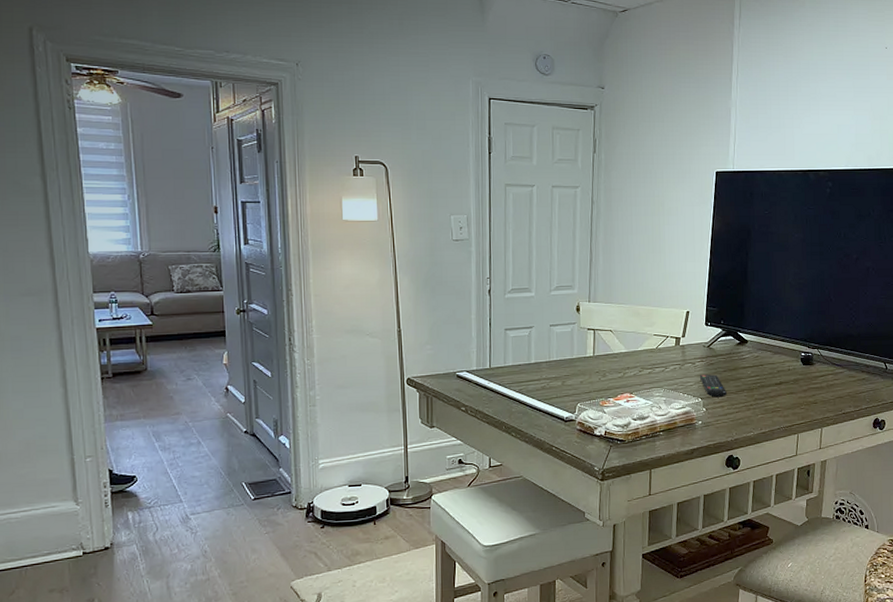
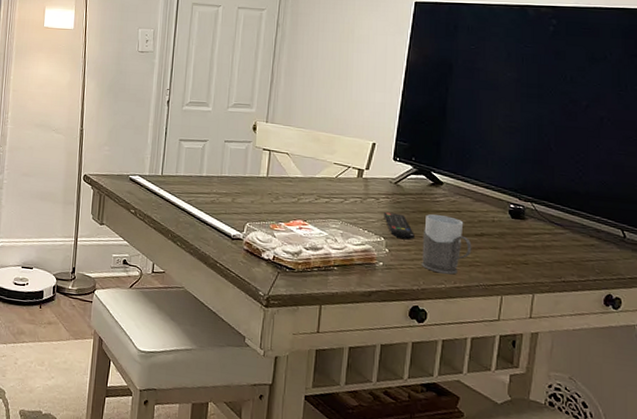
mug: none [733,371,773,423] -> present [422,214,472,275]

